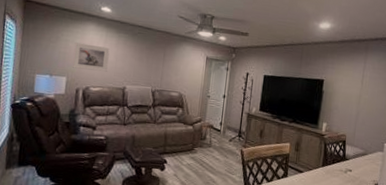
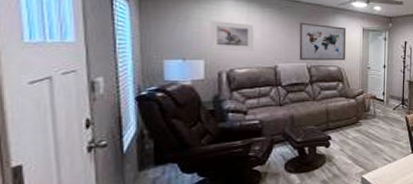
wall art: none [145,48,191,88] -> present [299,22,347,61]

